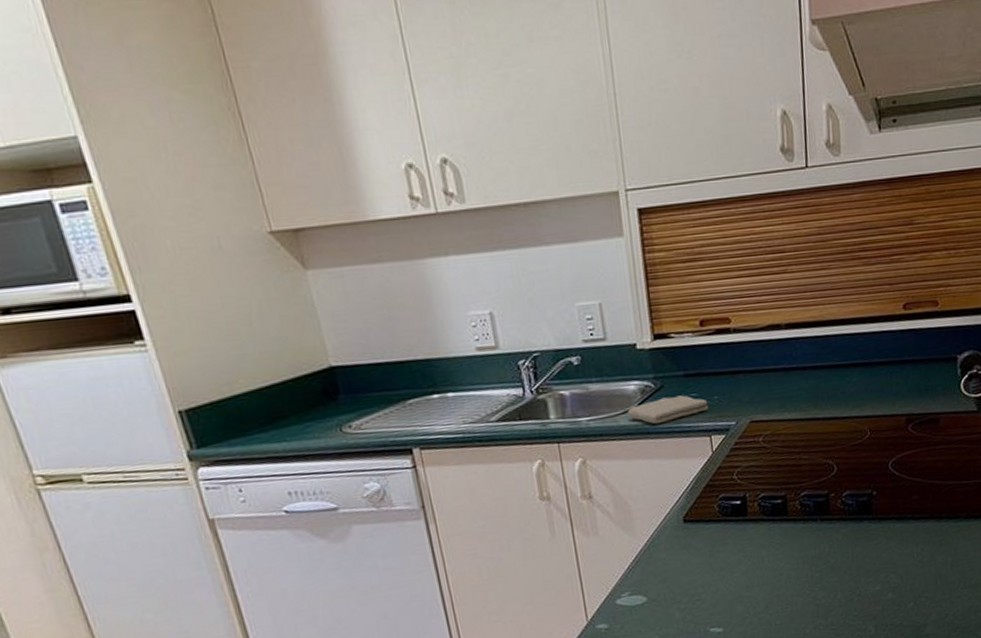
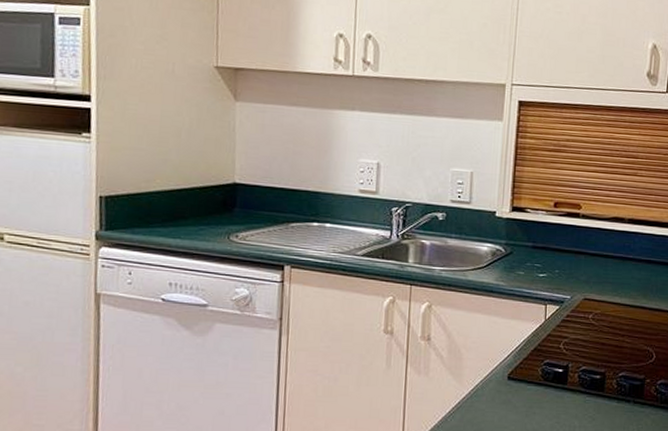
washcloth: present [627,395,709,425] -> none [476,262,549,285]

